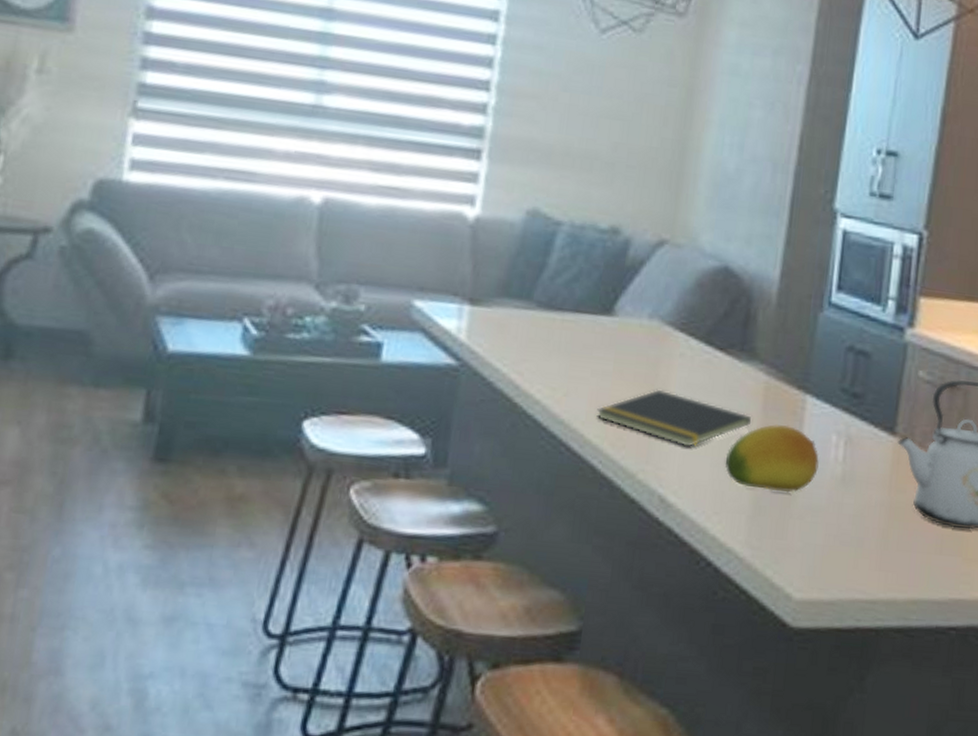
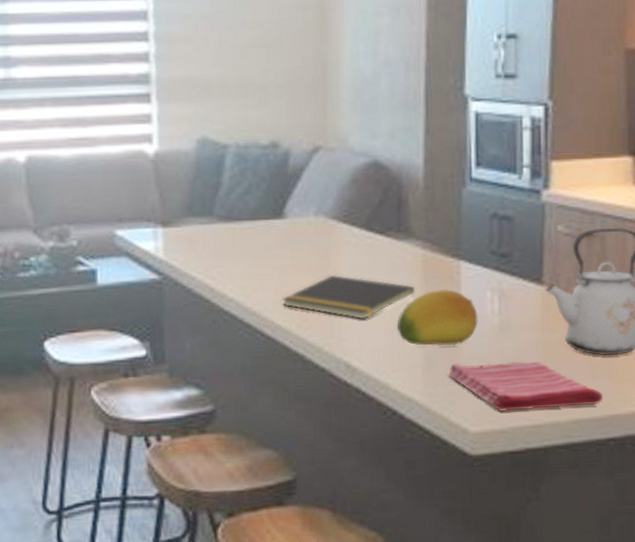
dish towel: none [777,514,949,584] -> present [448,362,603,411]

